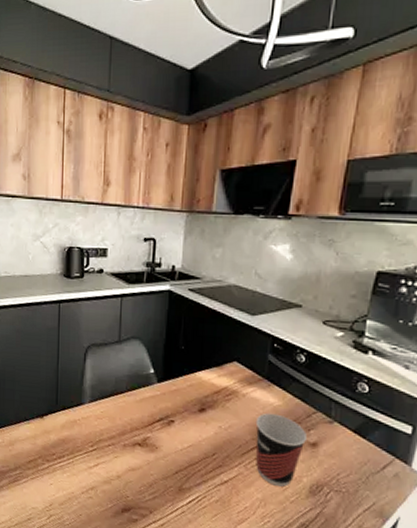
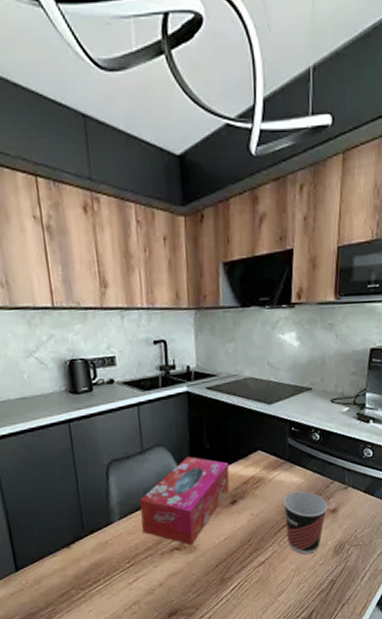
tissue box: none [108,354,202,444] -> present [140,456,230,545]

